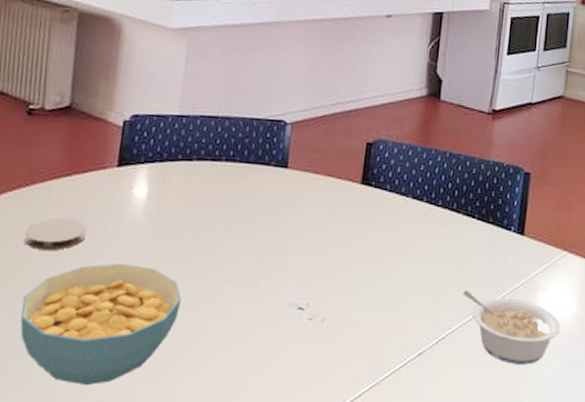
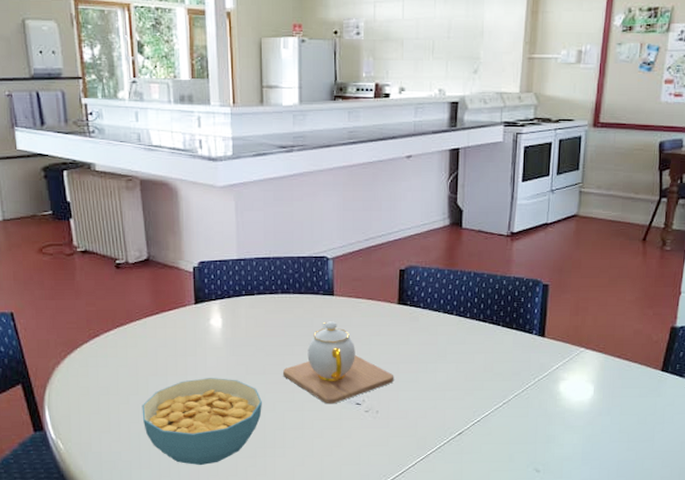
coaster: present [23,218,87,251] -> none [133,346,180,372]
teapot: none [212,199,348,307] -> present [282,321,394,404]
legume: present [462,290,561,365] -> none [493,384,580,438]

